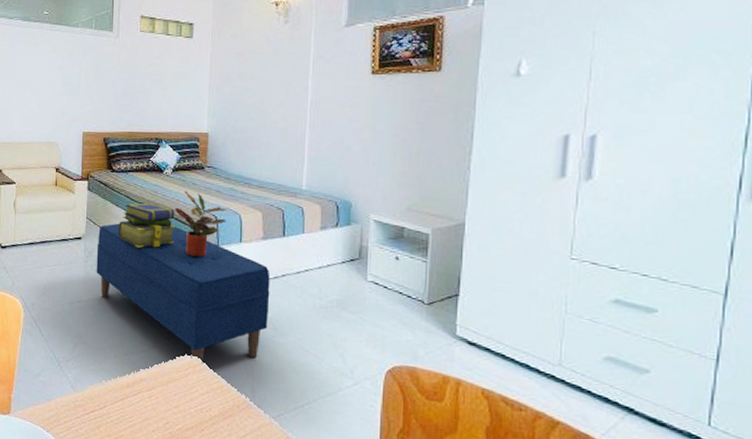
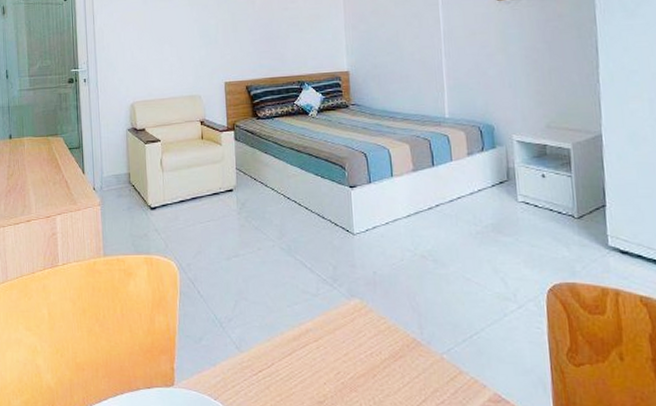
bench: present [96,223,271,364] -> none [249,168,428,306]
stack of books: present [118,203,176,248] -> none [269,147,327,194]
potted plant: present [175,190,228,258] -> none [324,130,377,197]

